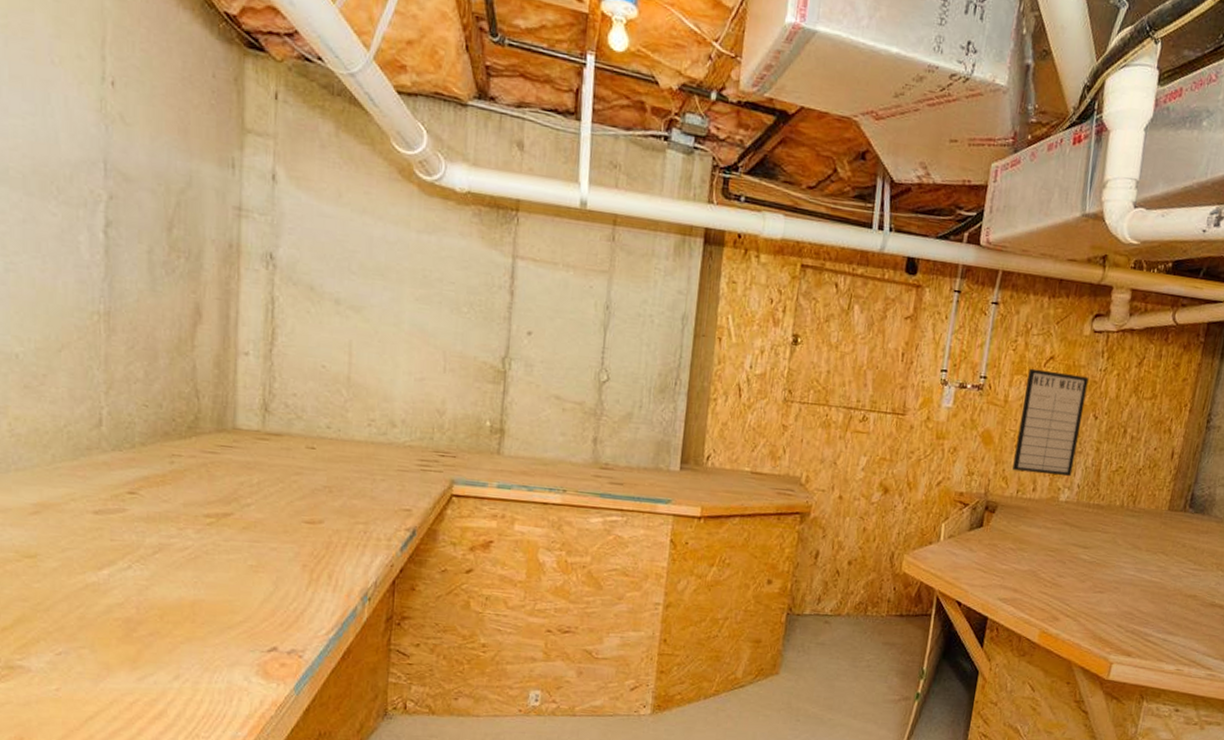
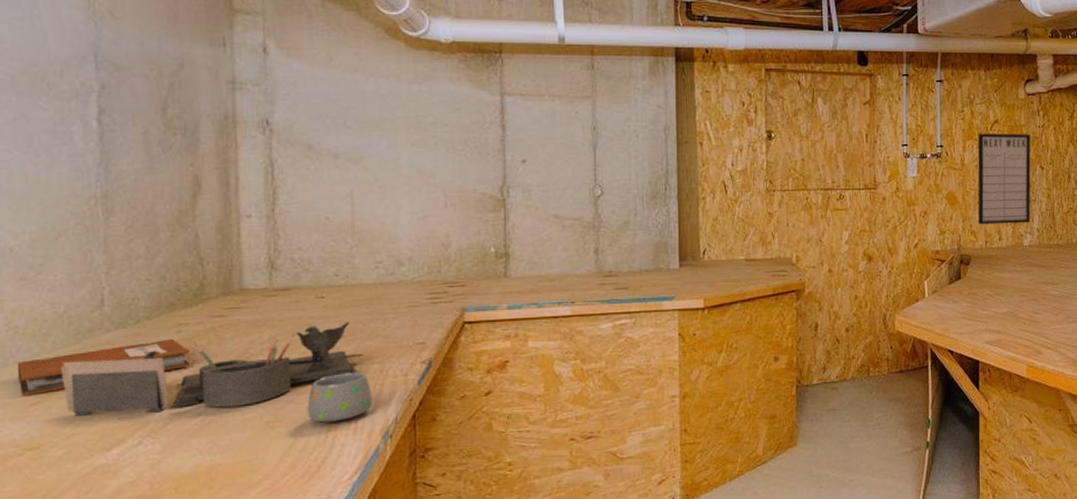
notebook: none [18,468,182,504] -> present [17,339,191,396]
desk organizer: none [58,475,350,546] -> present [60,322,364,417]
mug: none [290,528,355,576] -> present [307,372,373,423]

